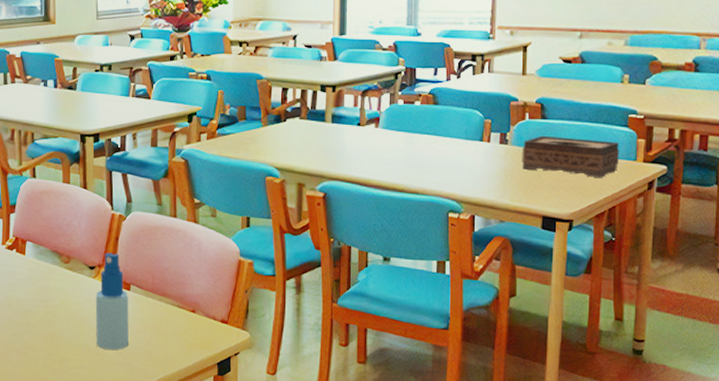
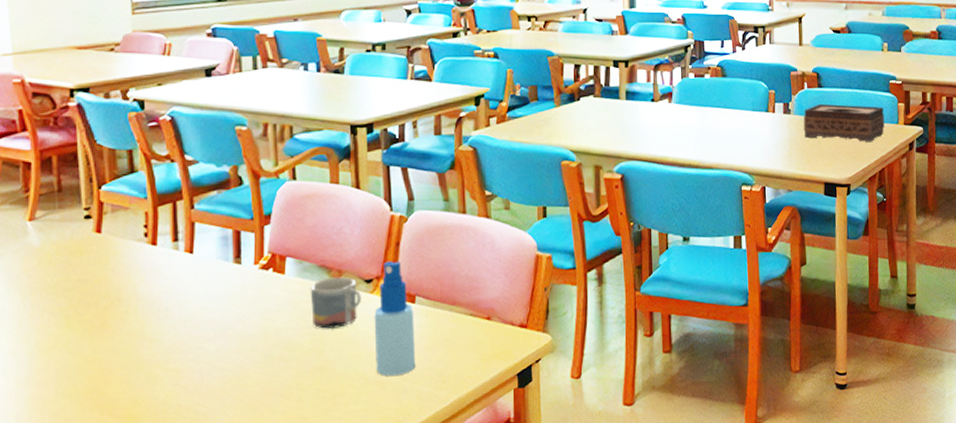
mug: none [44,261,85,304] -> present [310,276,361,329]

